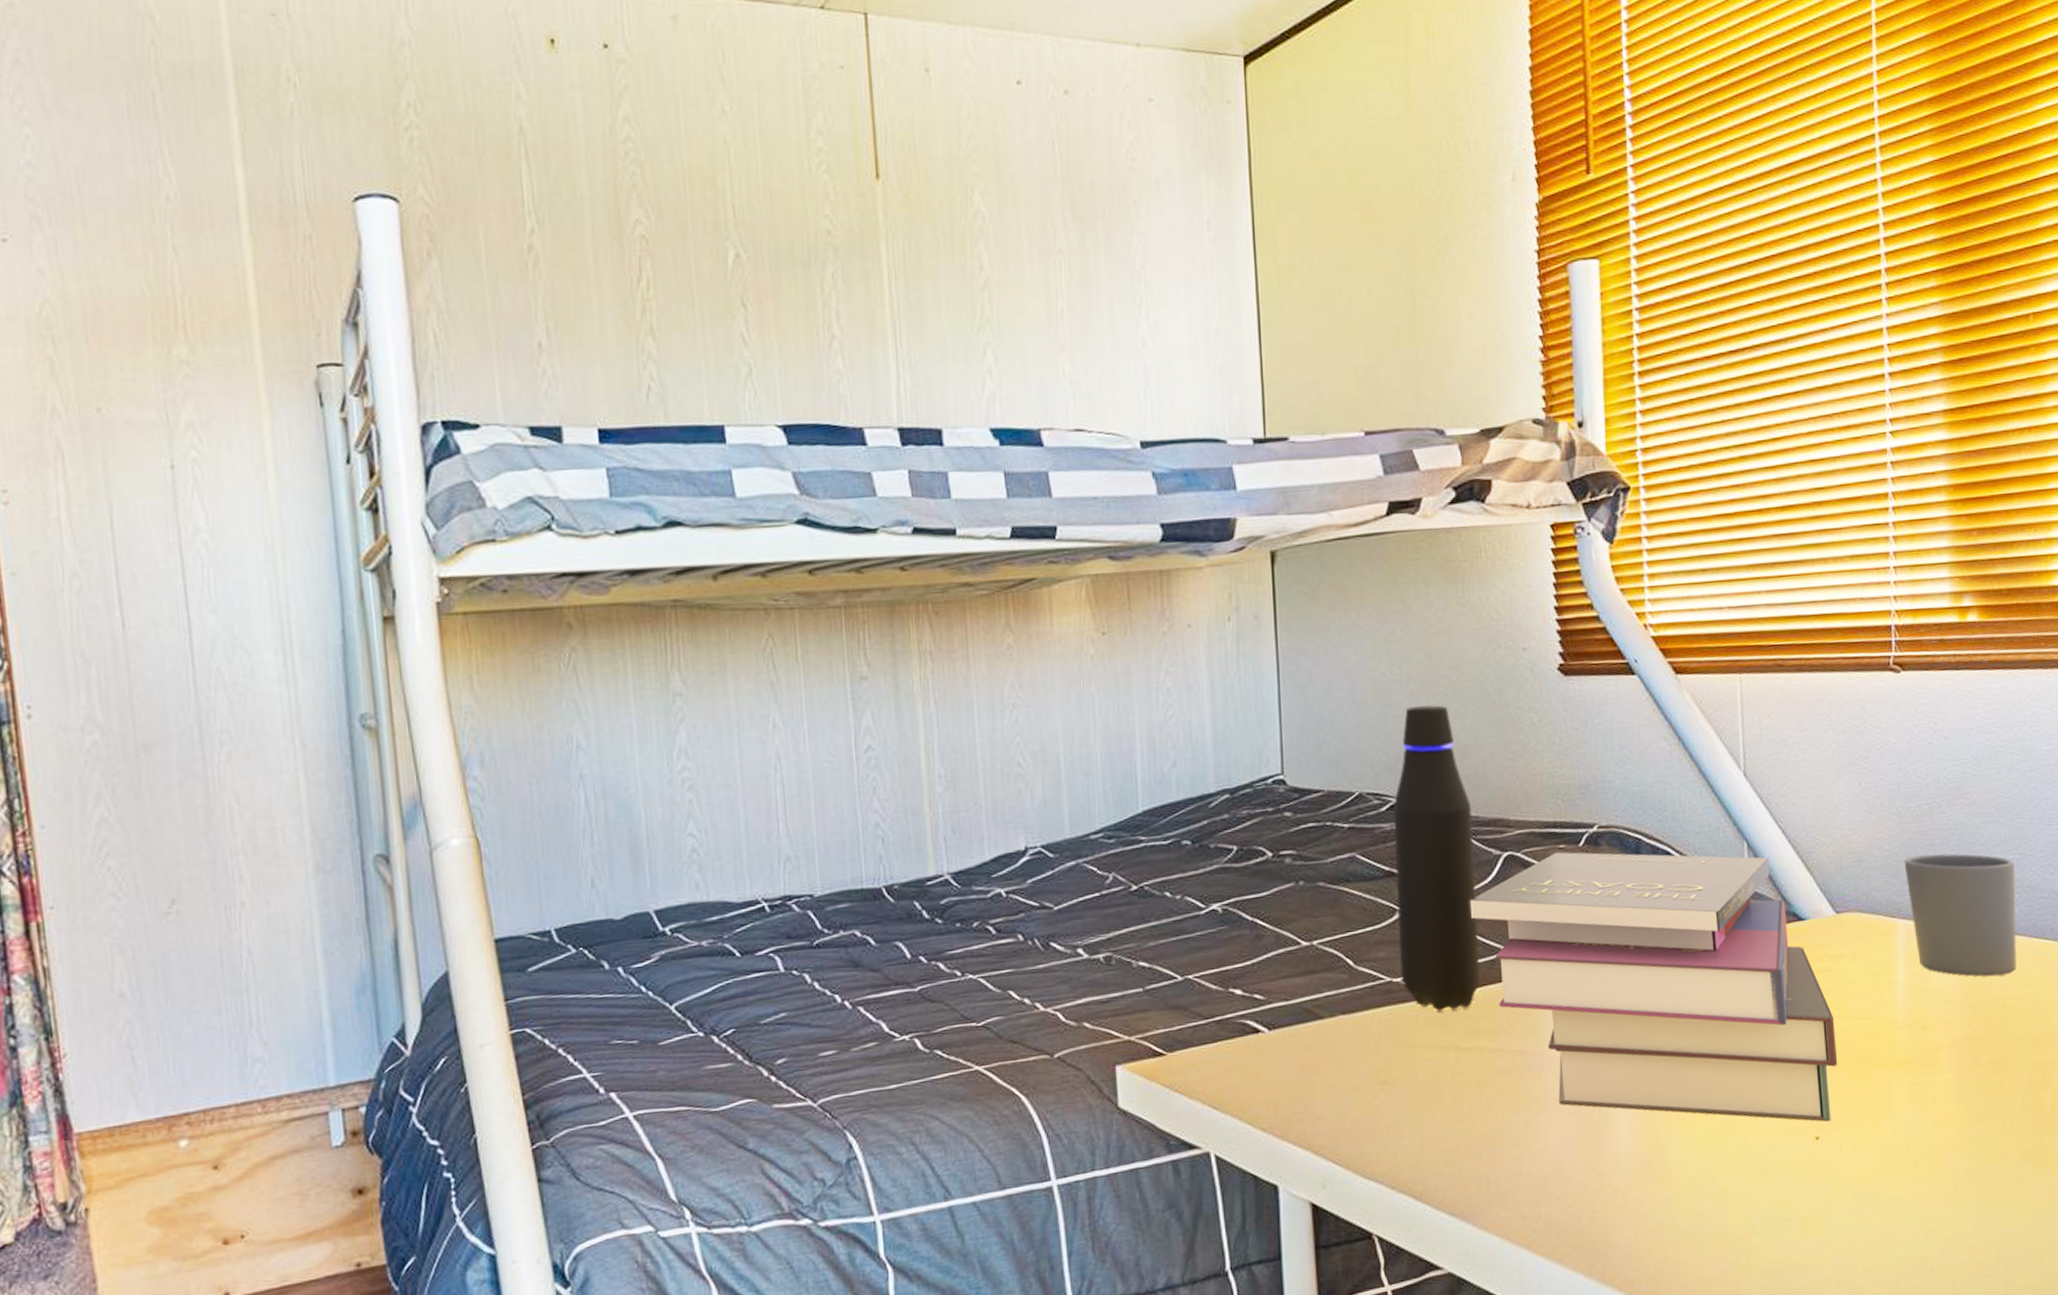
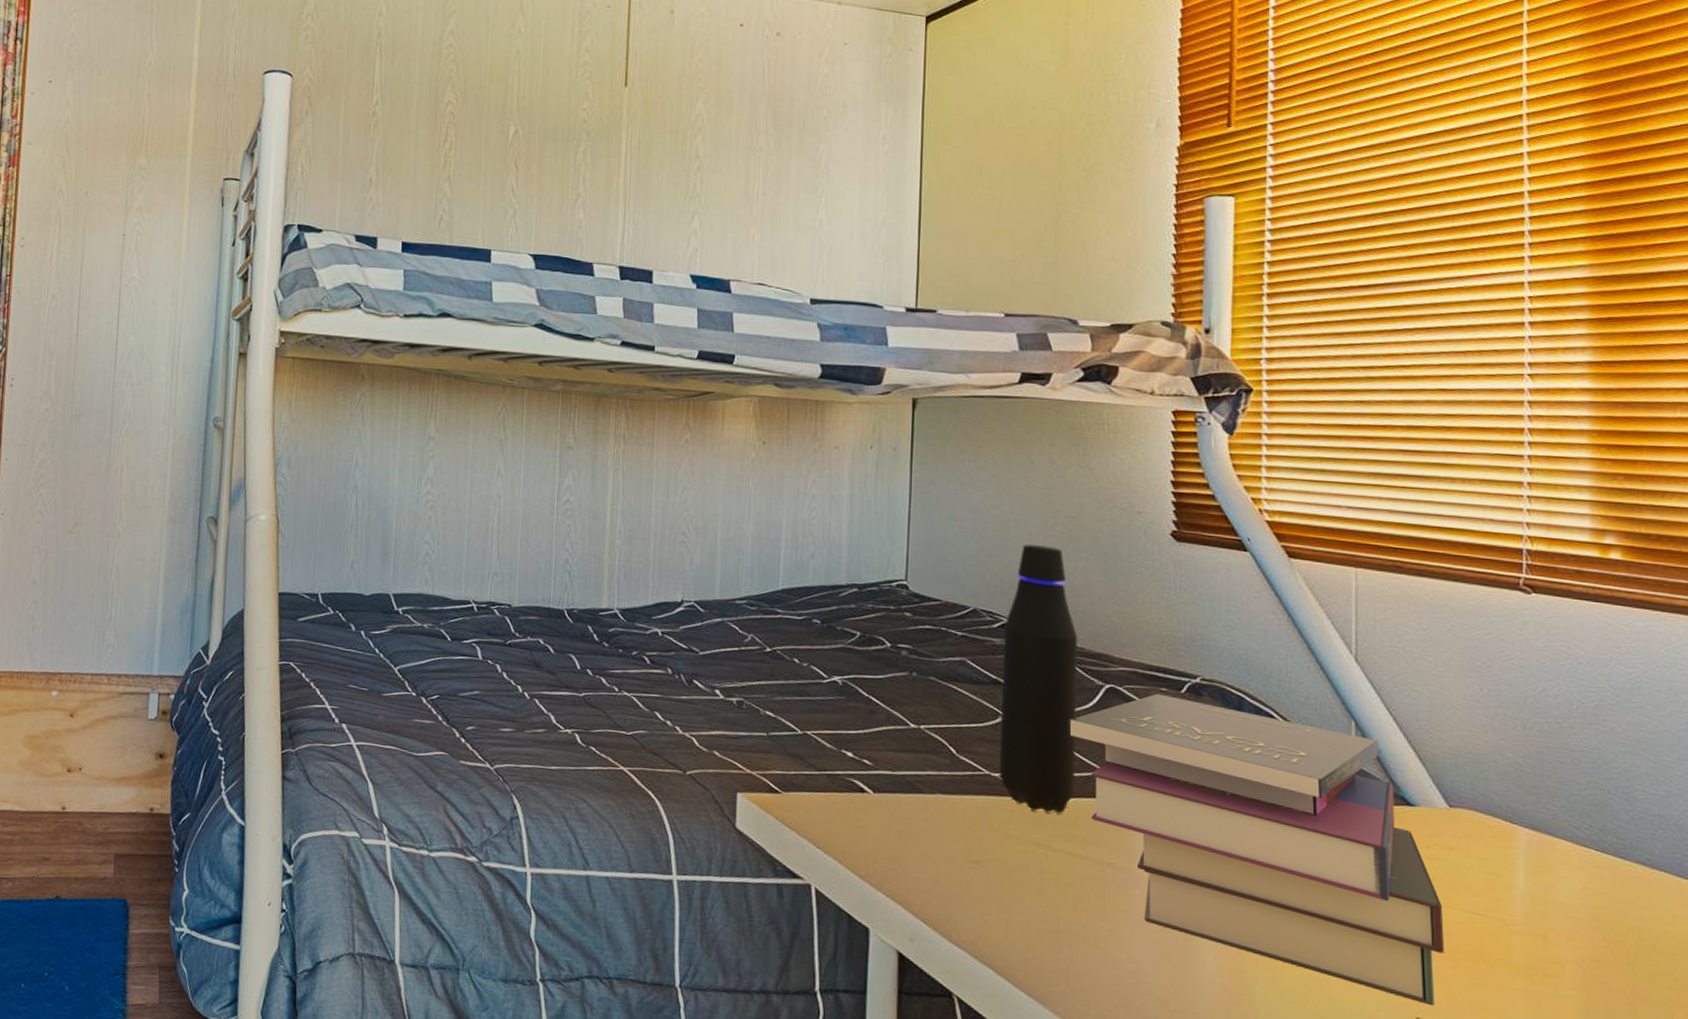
mug: present [1904,853,2016,977] -> none [1528,769,1659,908]

